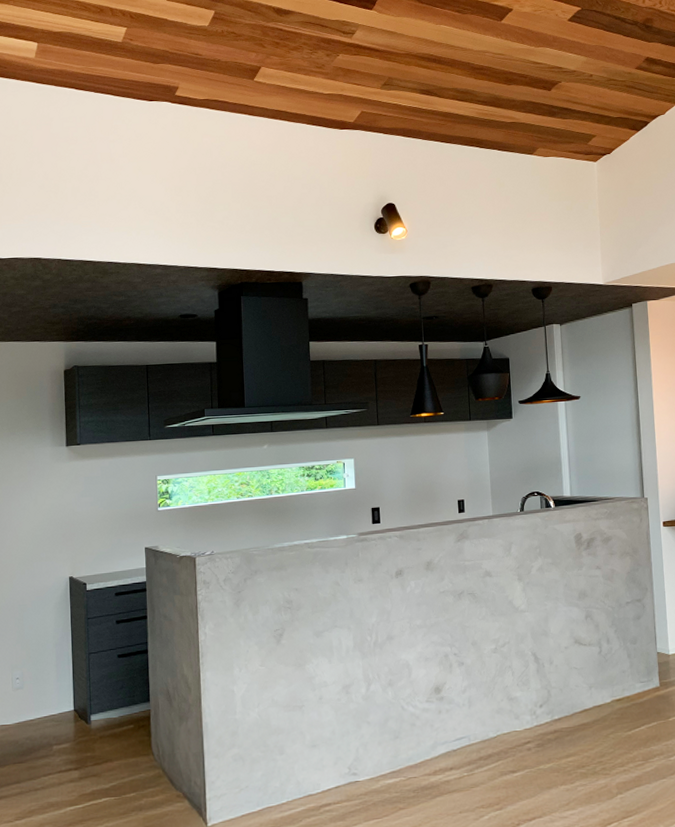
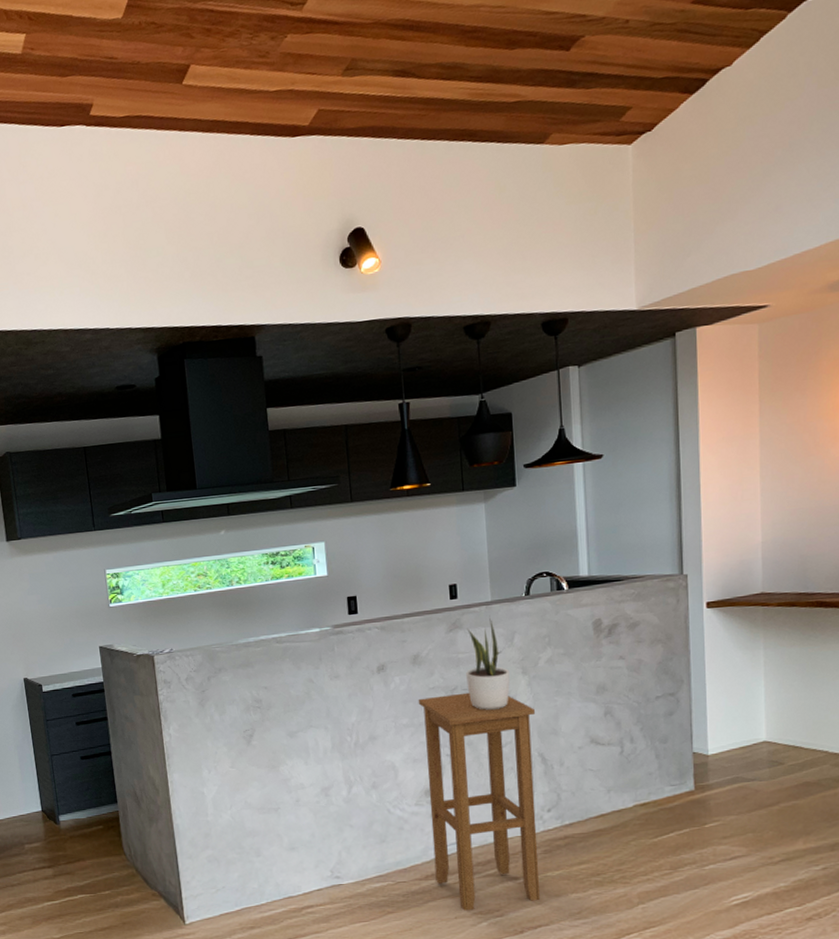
stool: none [430,596,534,805] -> present [418,692,540,911]
potted plant: none [471,528,508,613] -> present [466,616,510,710]

